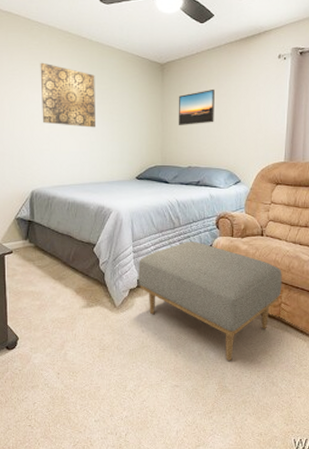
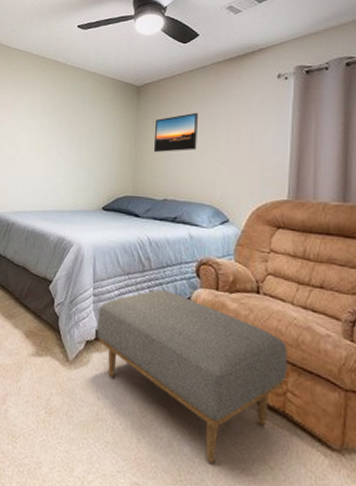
wall art: present [40,62,97,128] -> none [10,86,67,152]

